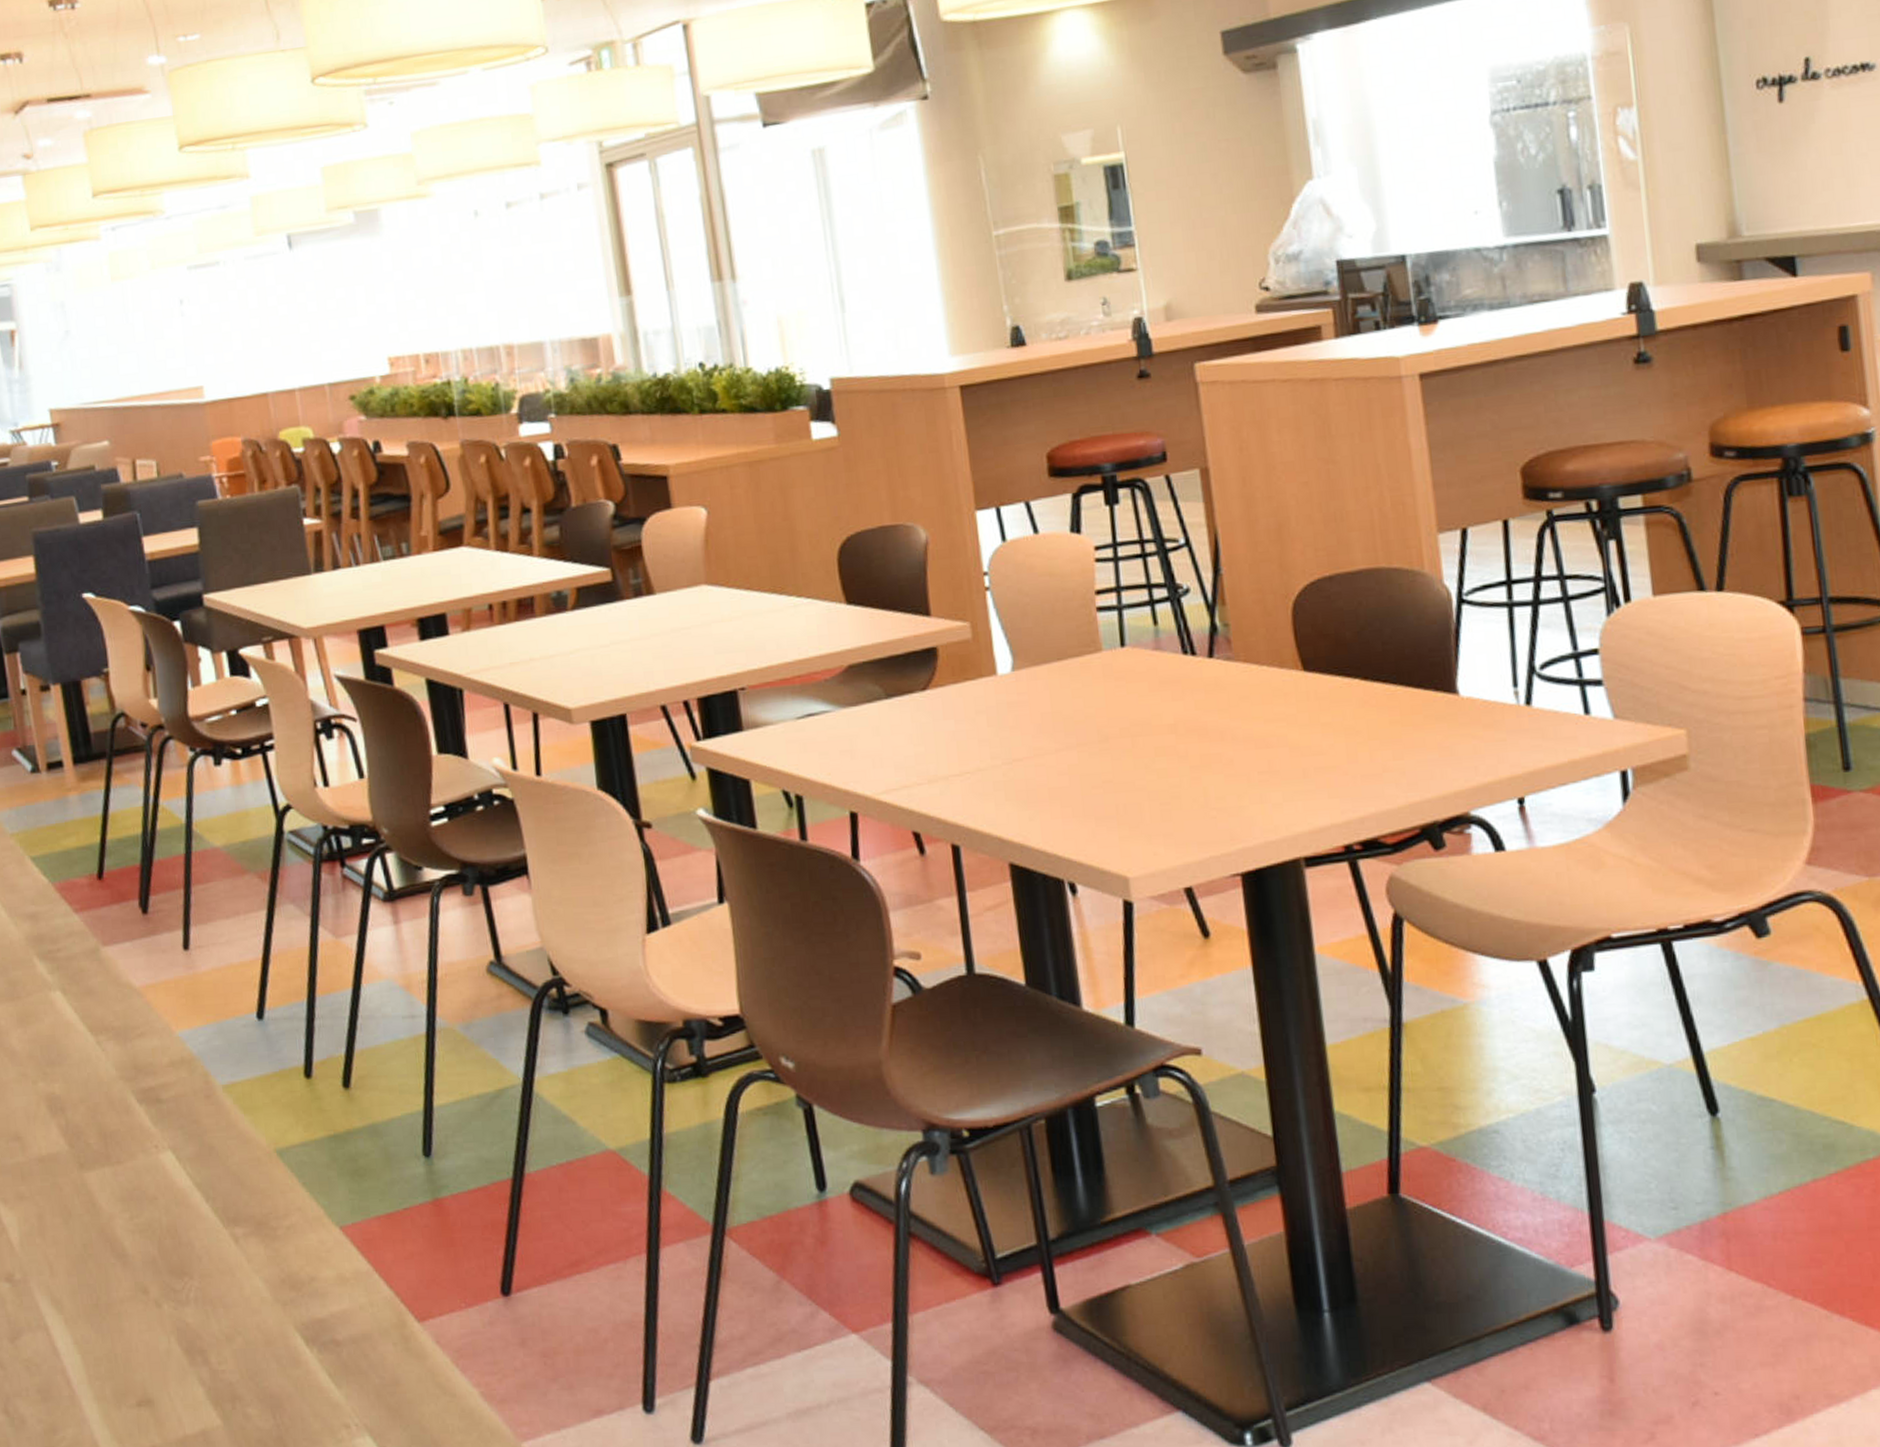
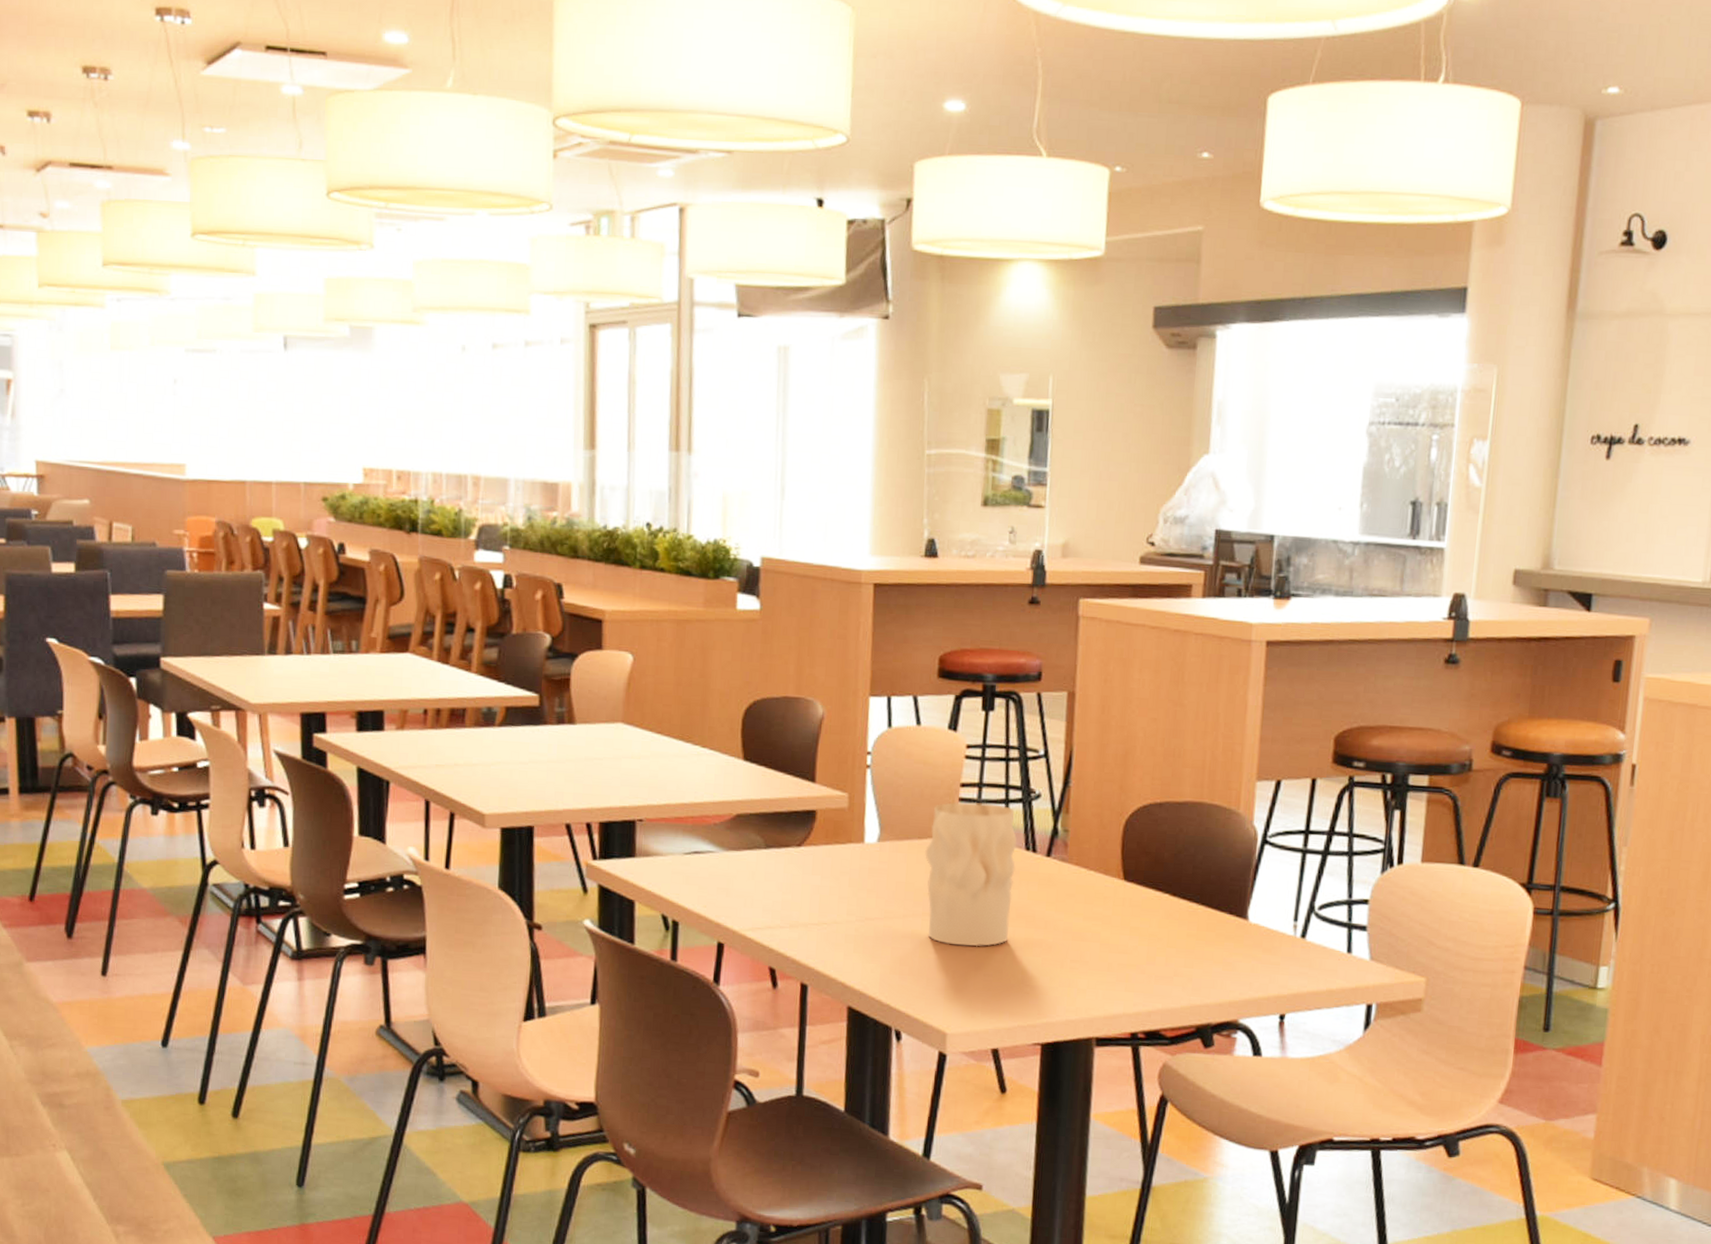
vase: none [1068,607,1180,776] -> present [925,802,1017,947]

